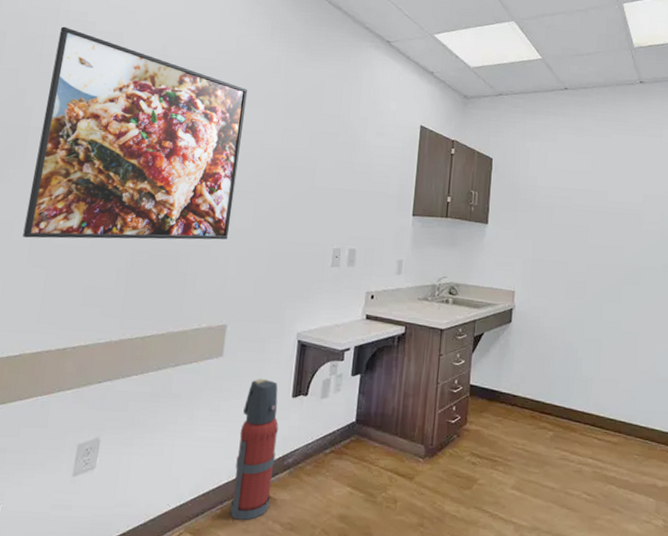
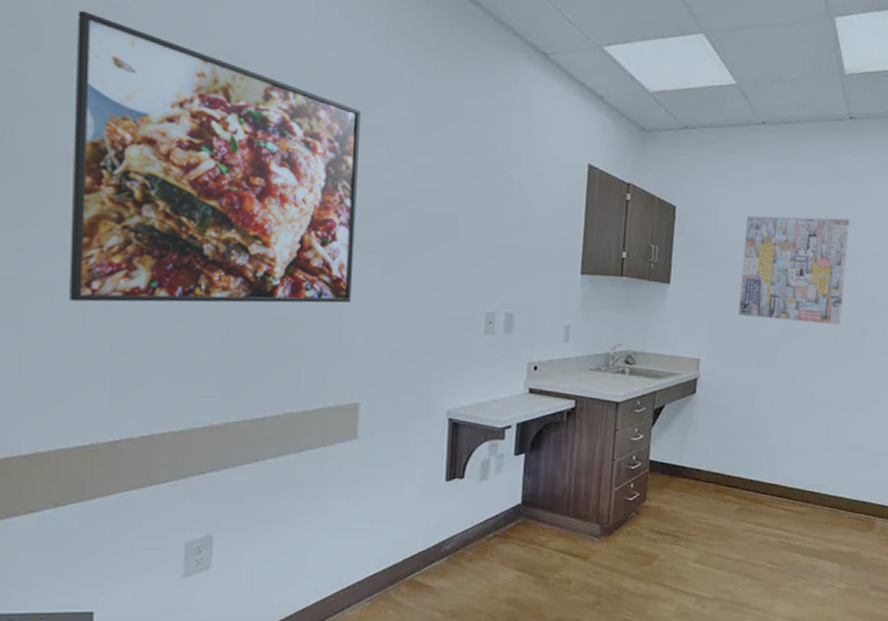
fire extinguisher: present [229,378,279,520] -> none [380,461,431,610]
wall art: none [549,165,646,261] -> present [739,215,851,325]

